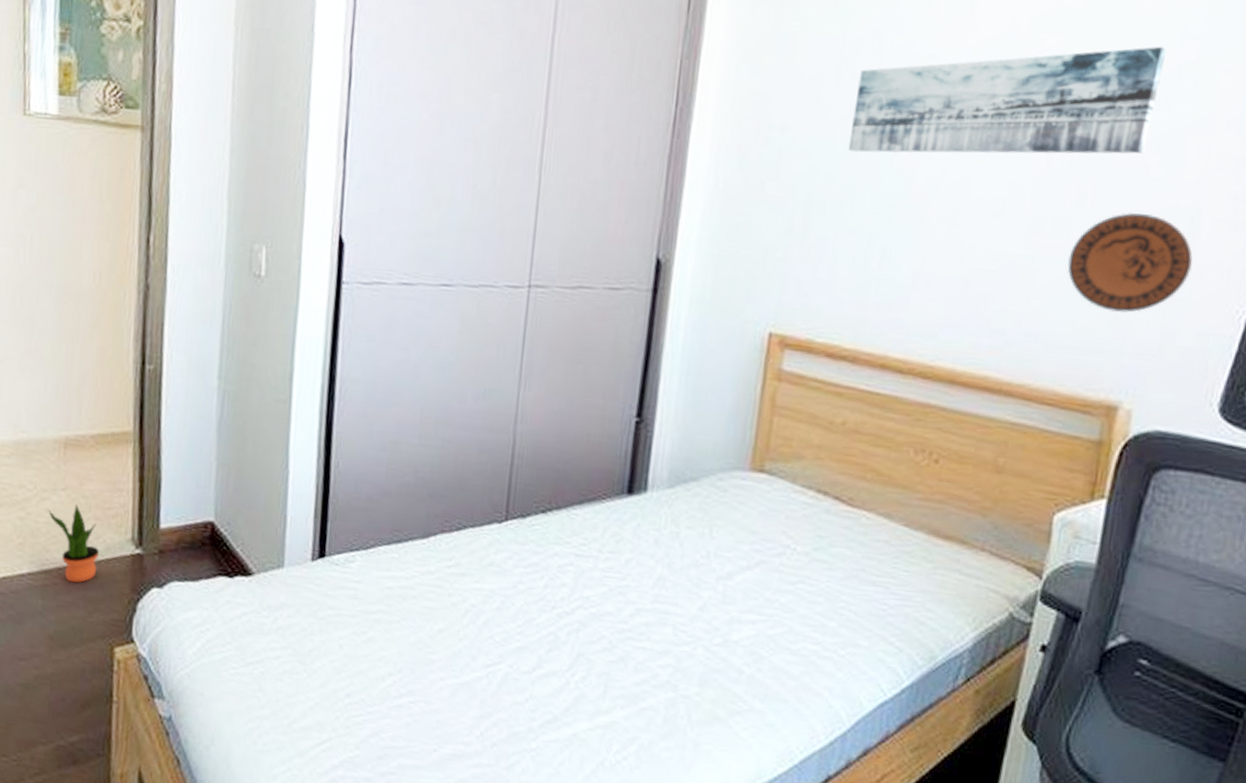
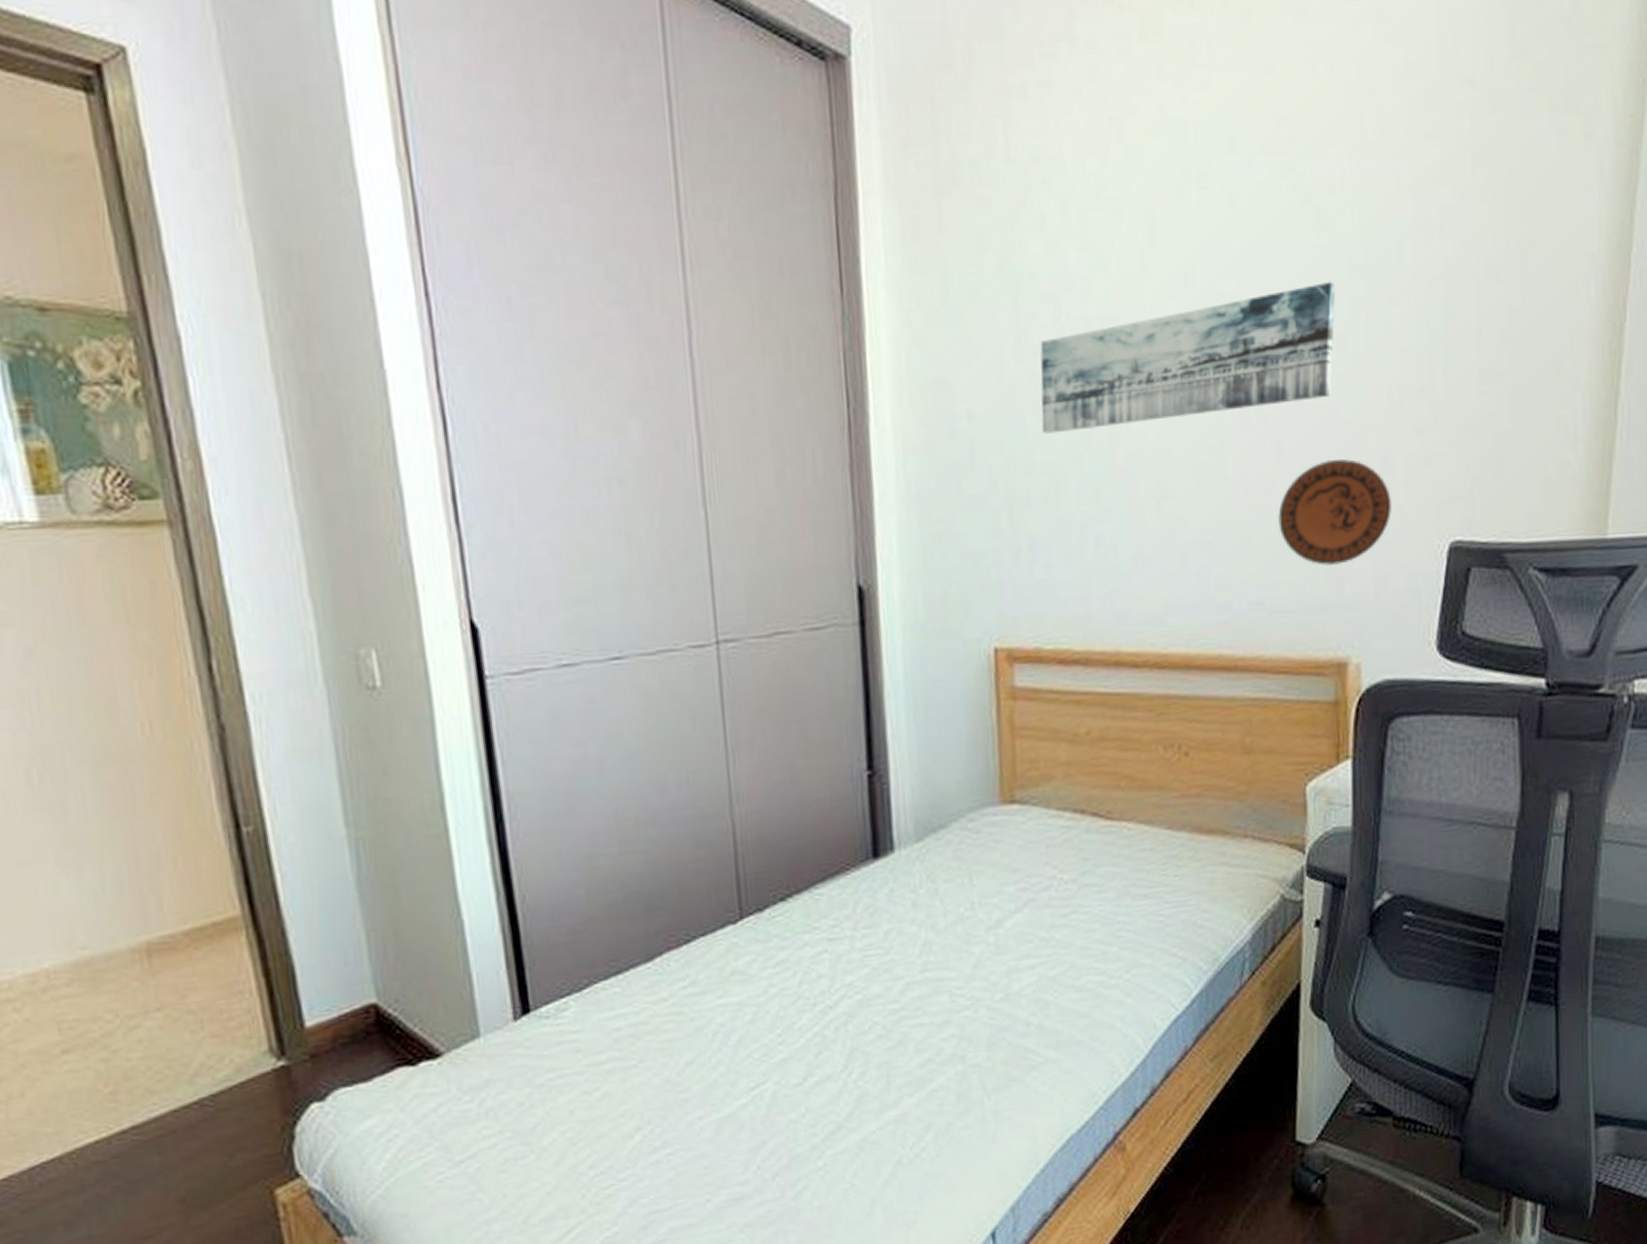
potted plant: present [48,503,100,583] -> none [142,1023,229,1124]

